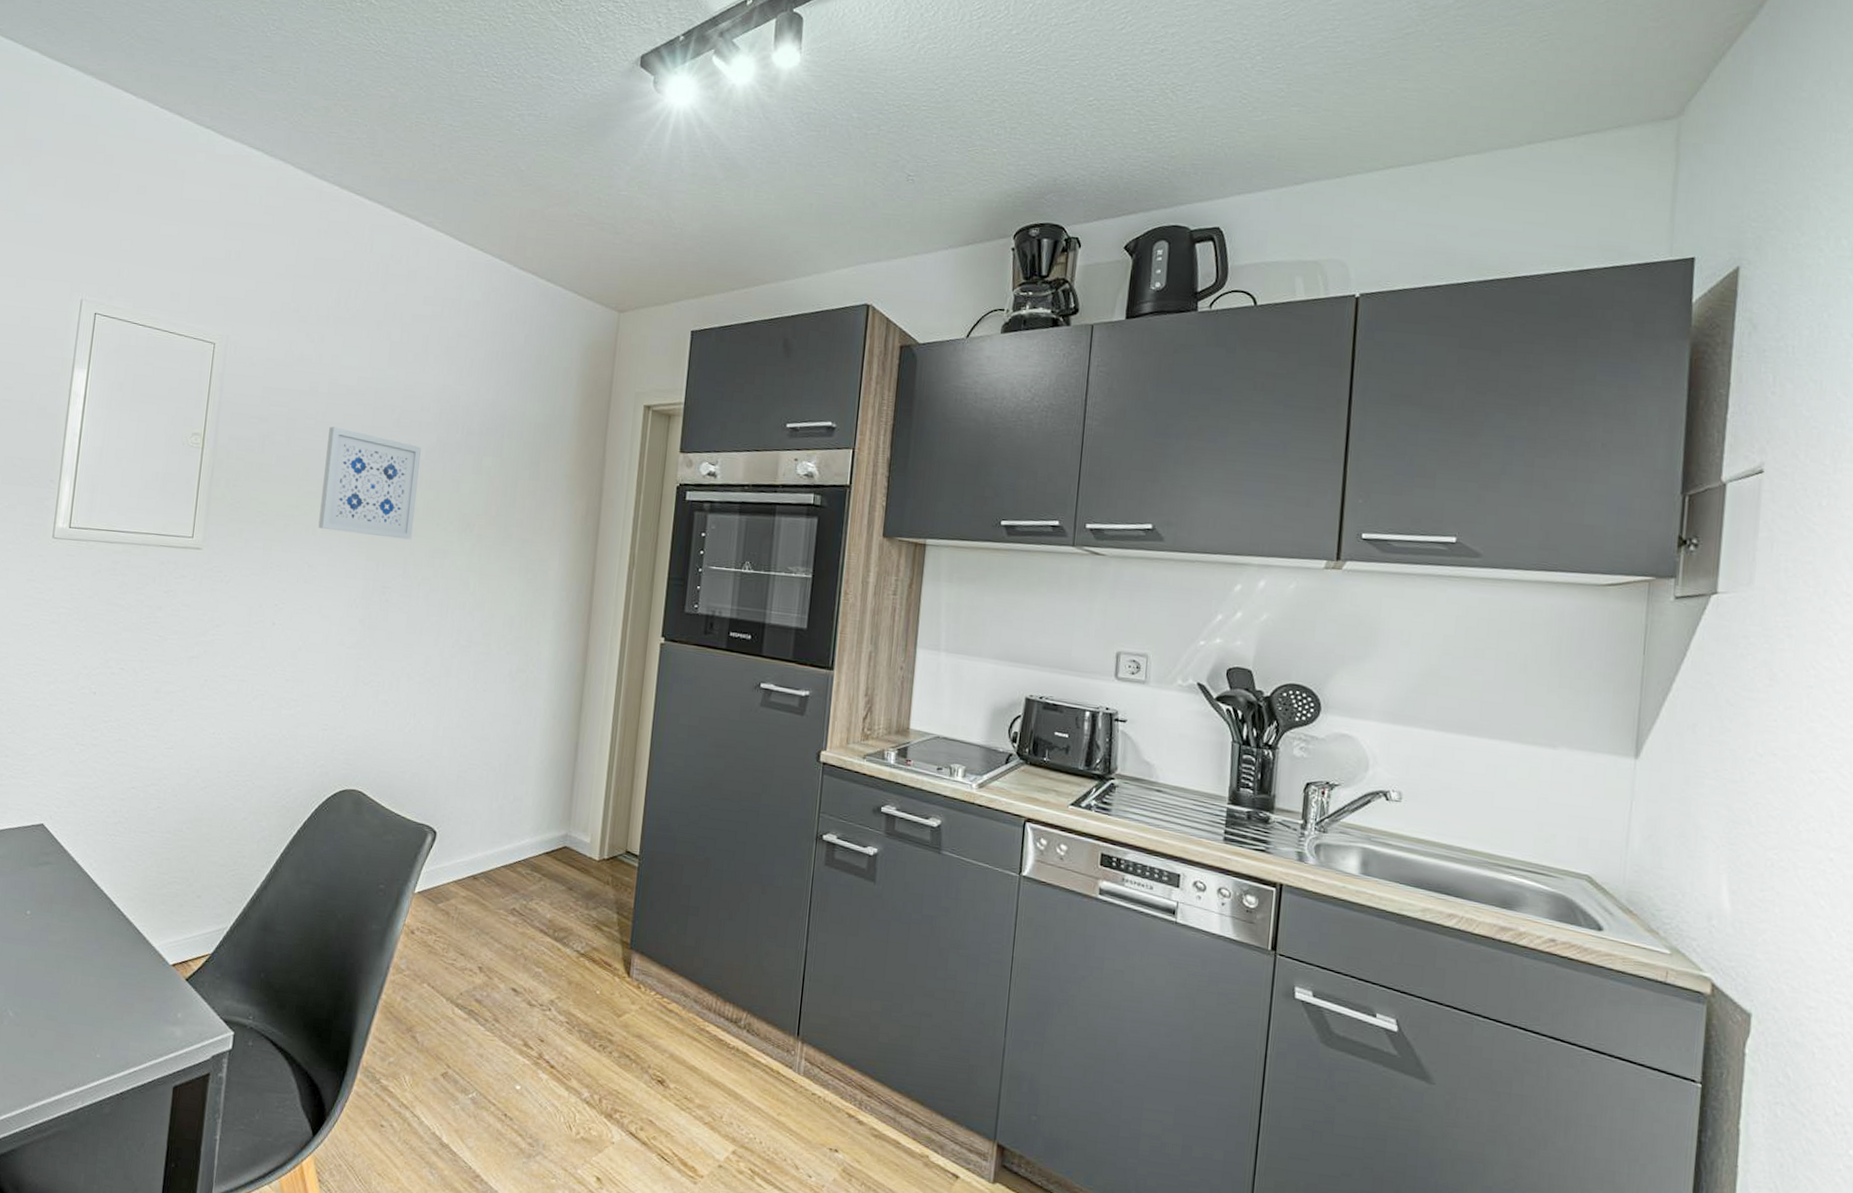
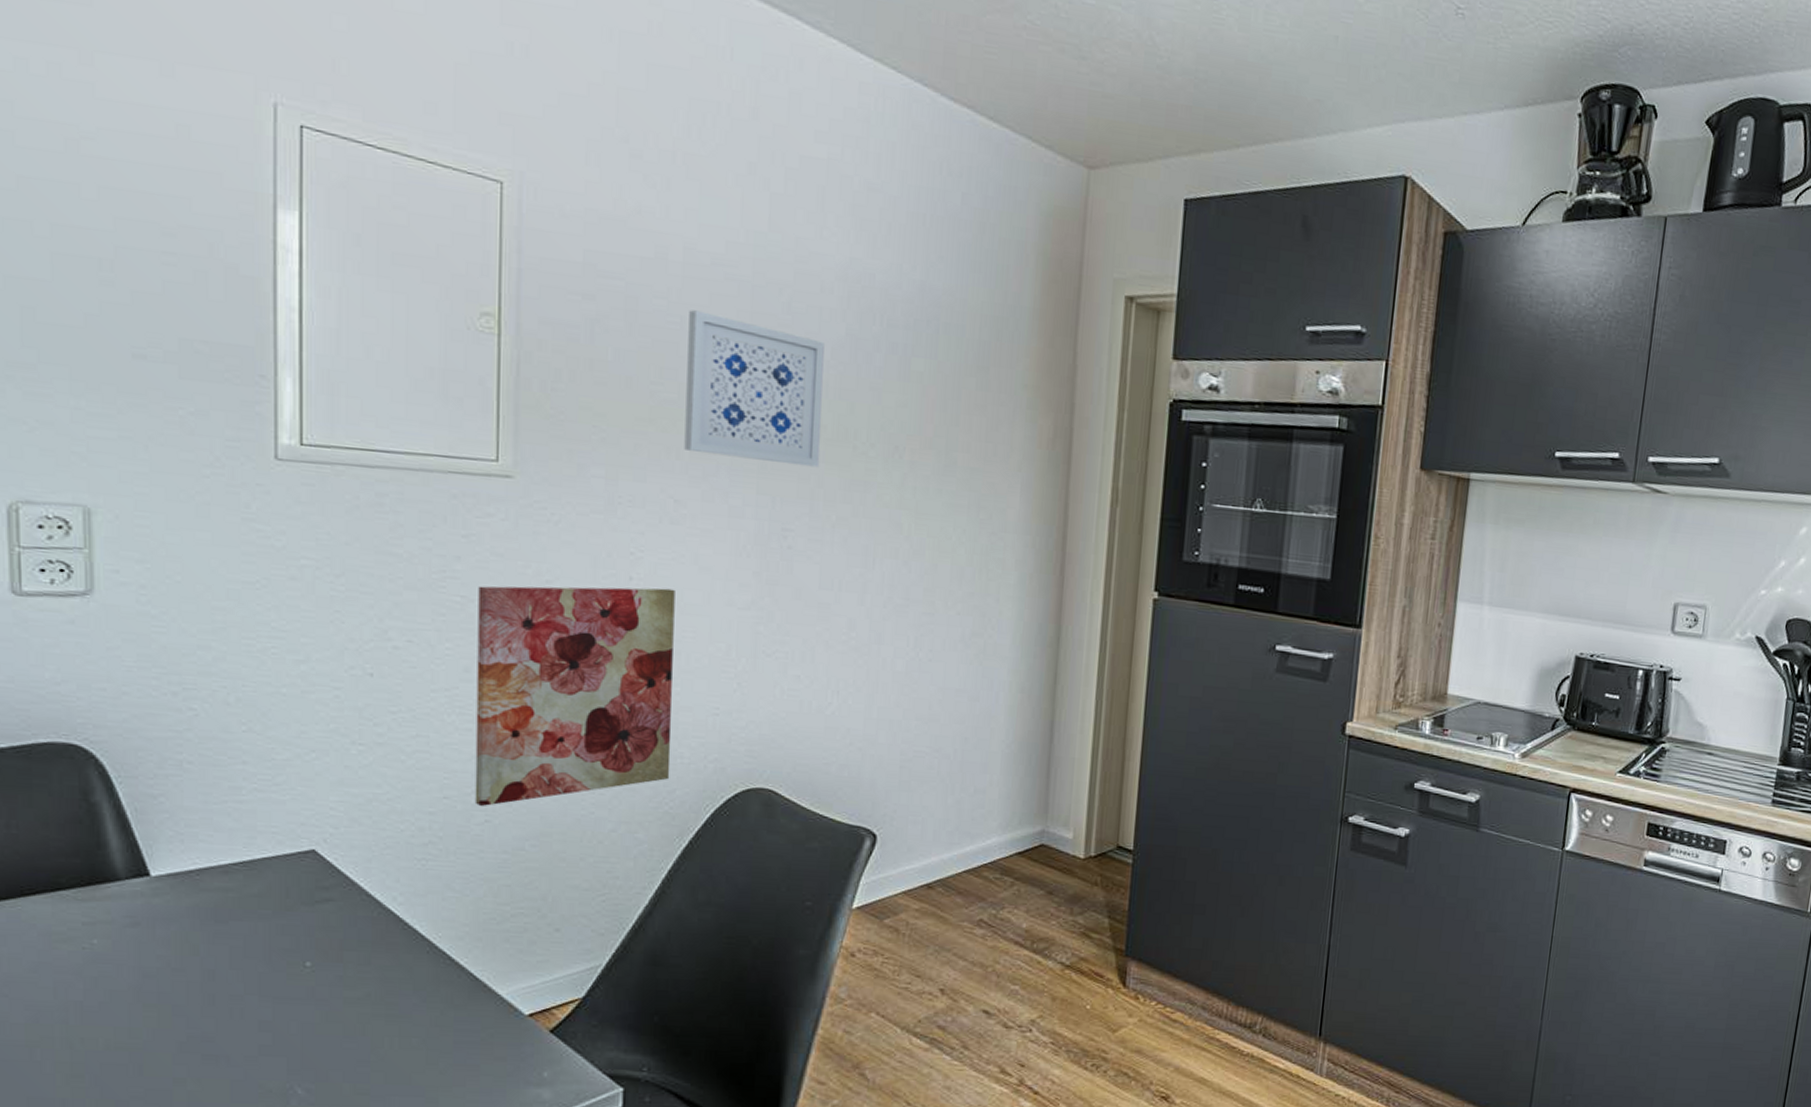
wall art: none [152,628,304,796] -> present [474,586,675,807]

